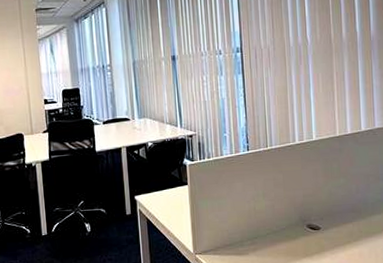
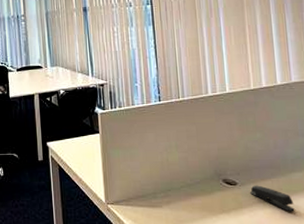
stapler: none [332,229,373,253] -> present [250,185,295,212]

